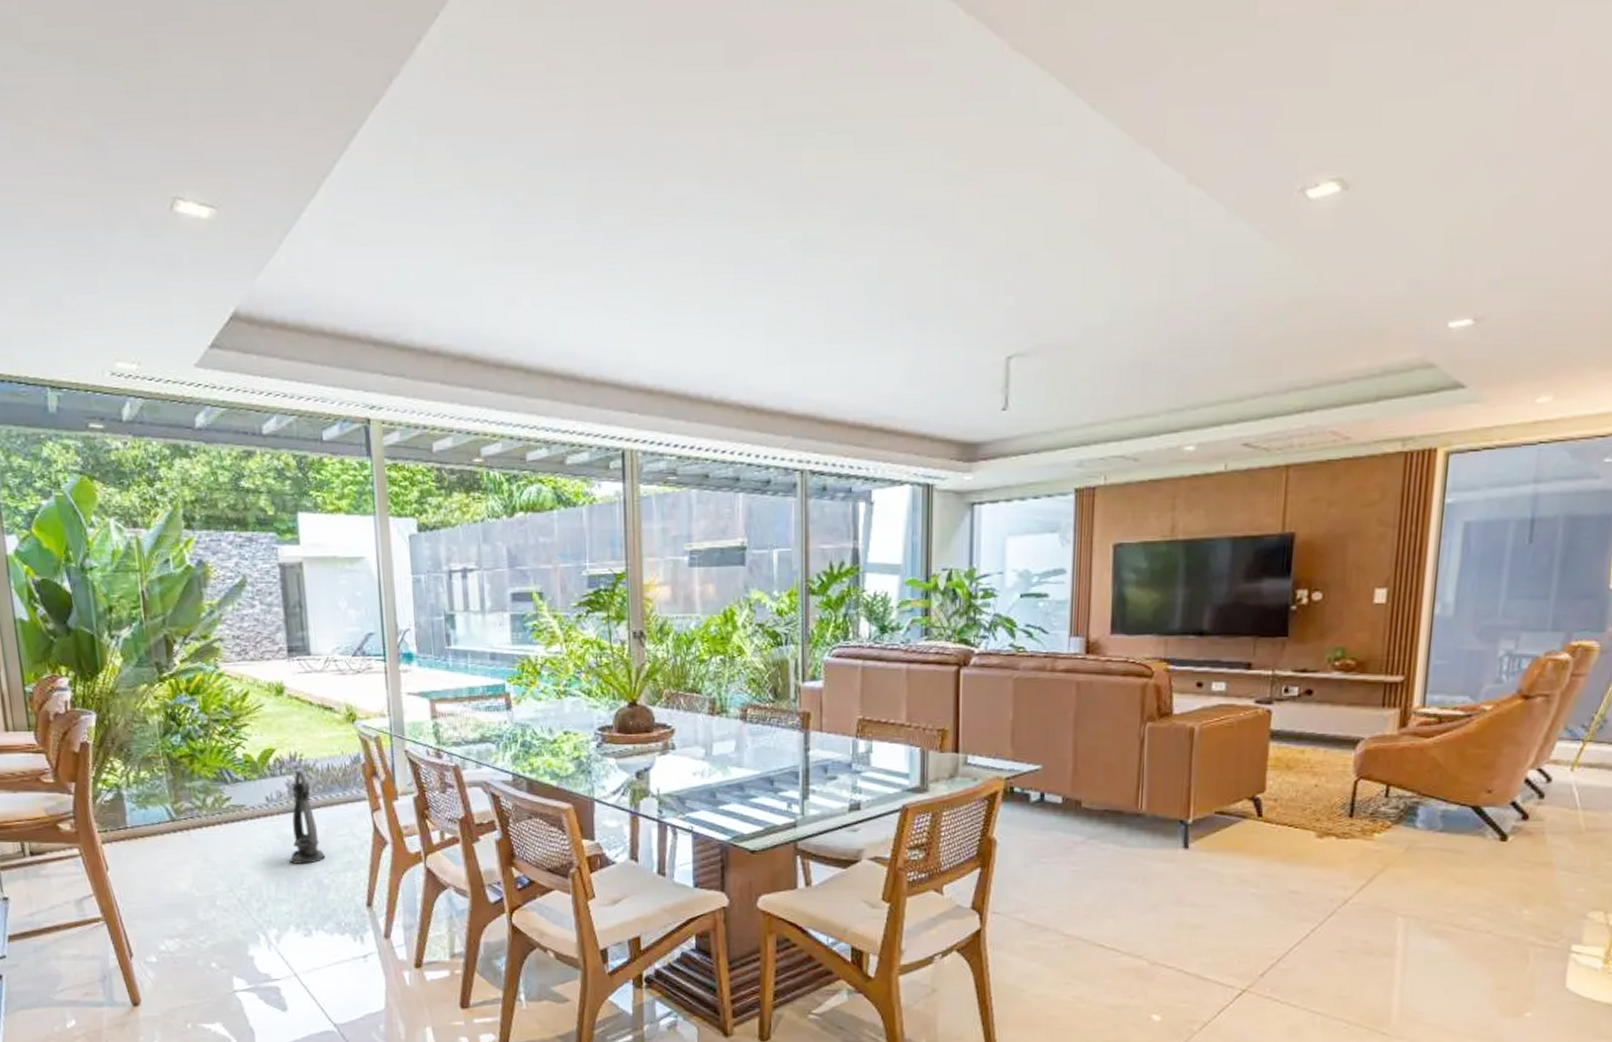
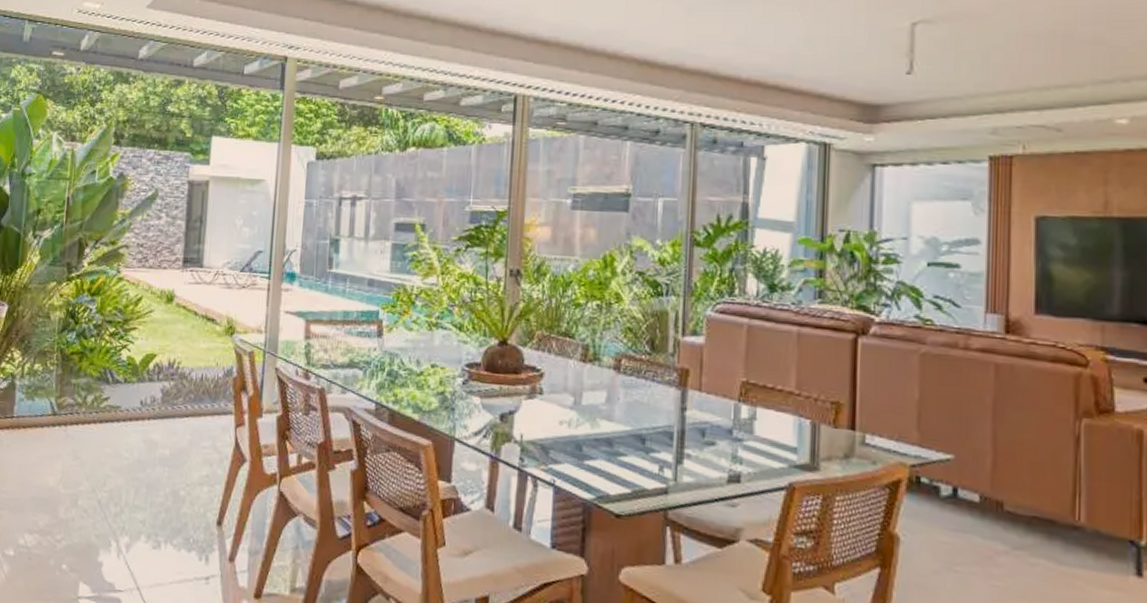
lantern: present [289,770,326,864] -> none [151,377,186,473]

